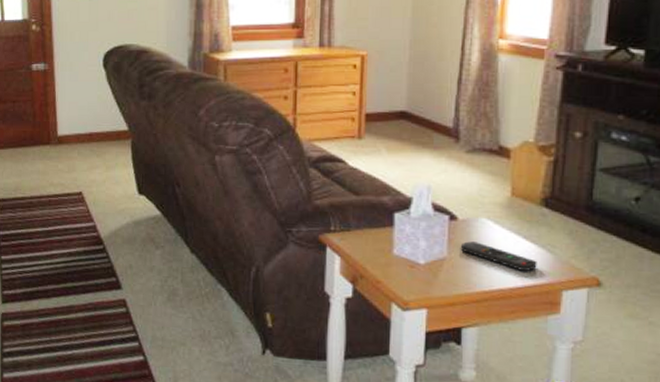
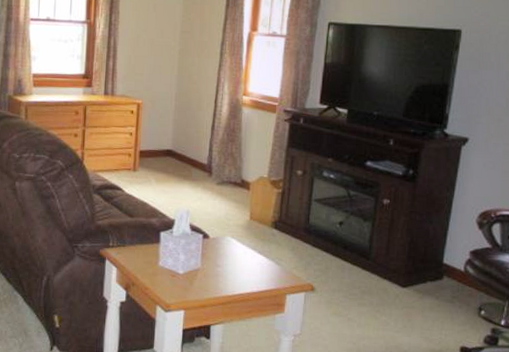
remote control: present [460,241,537,272] -> none [210,255,268,280]

